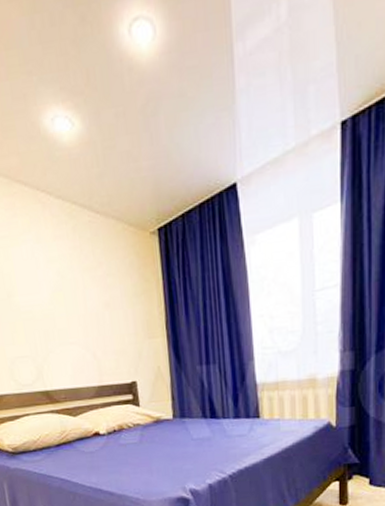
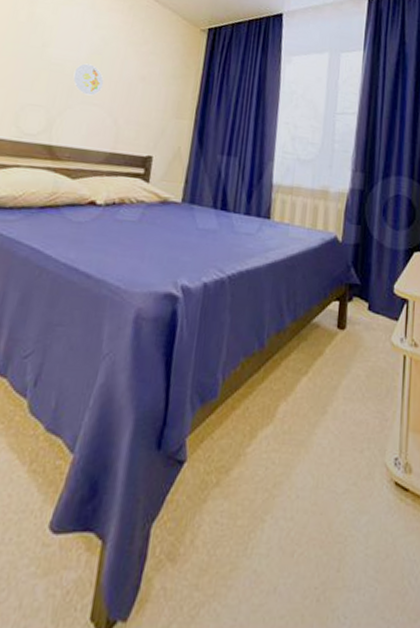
decorative plate: none [43,303,73,336] -> present [73,63,104,96]

